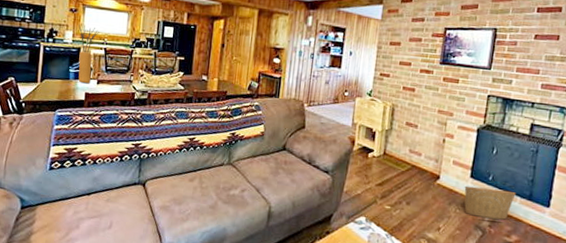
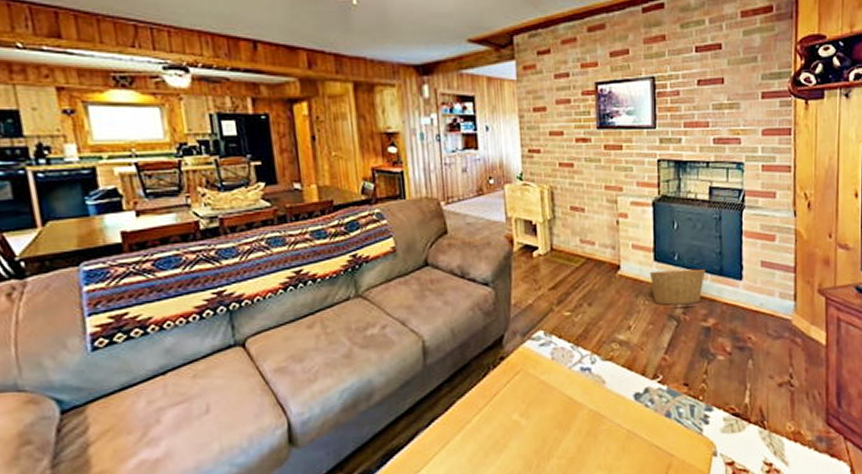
vase: present [78,24,99,84] -> none [83,131,125,219]

